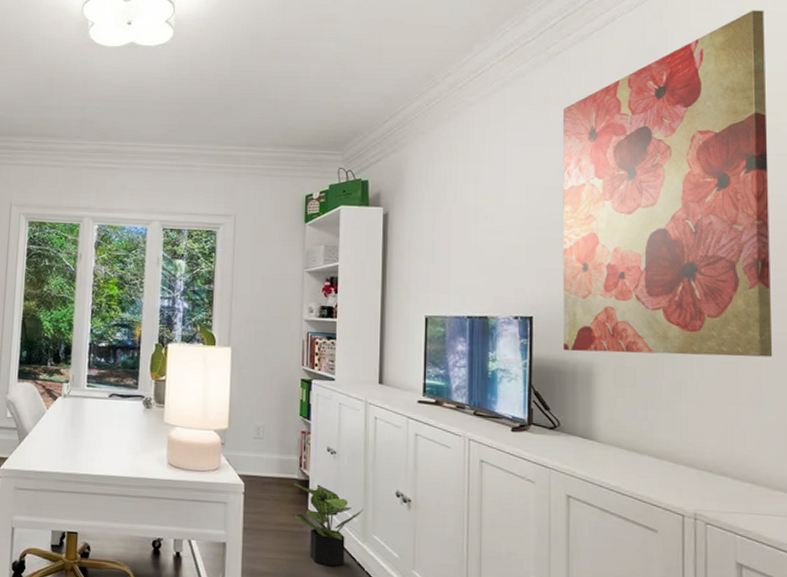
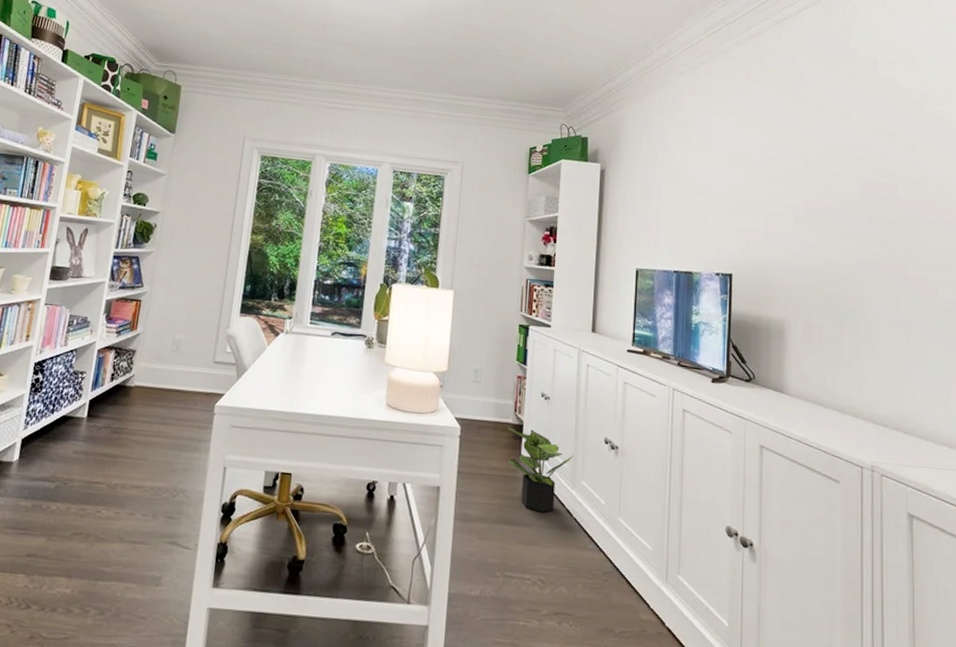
wall art: present [562,10,773,357] -> none [758,10,938,321]

